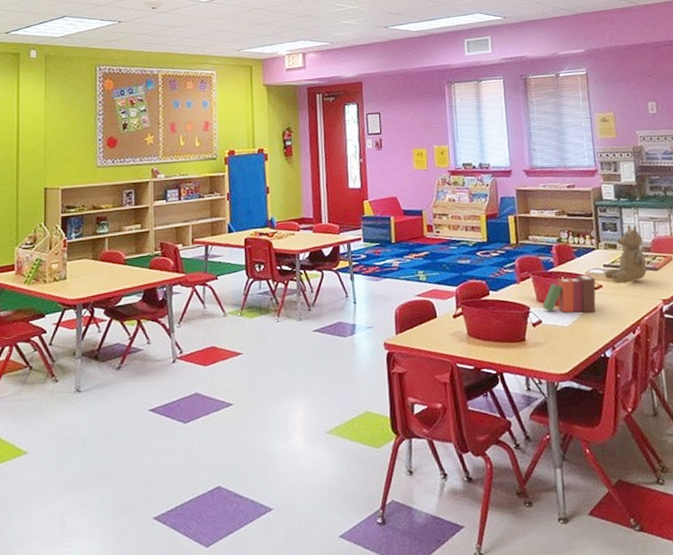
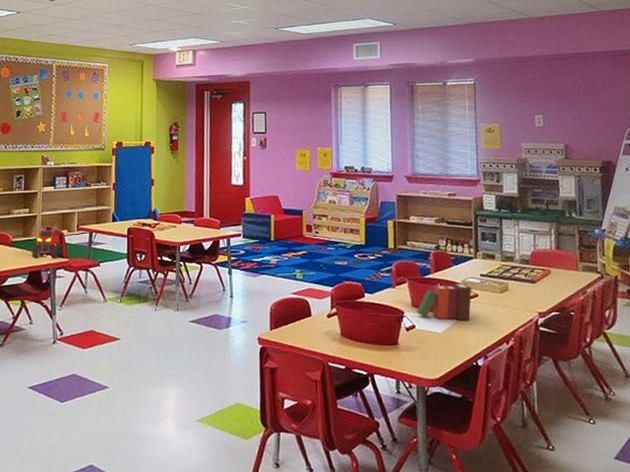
toy truck: none [146,238,179,277] -> present [32,223,64,260]
teddy bear: present [604,224,647,282] -> none [480,235,525,293]

